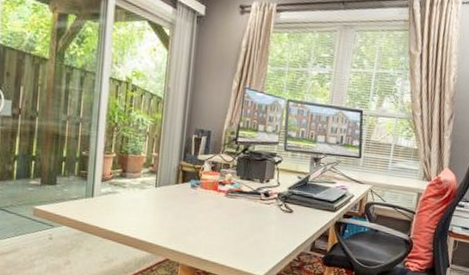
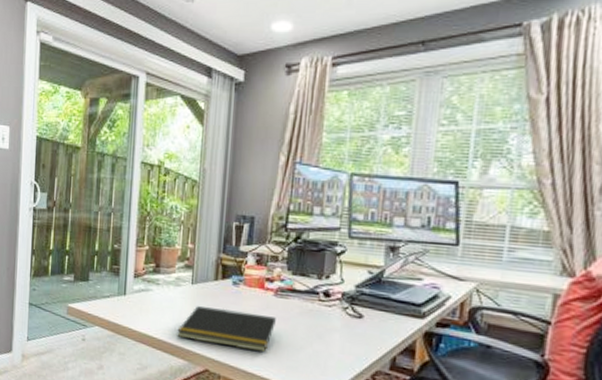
notepad: none [140,206,226,243] -> present [176,306,276,353]

